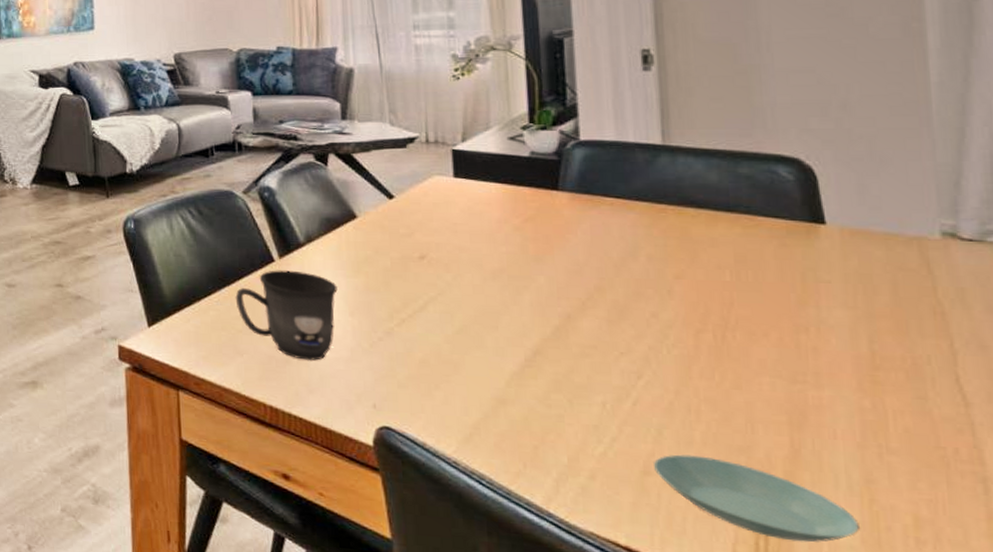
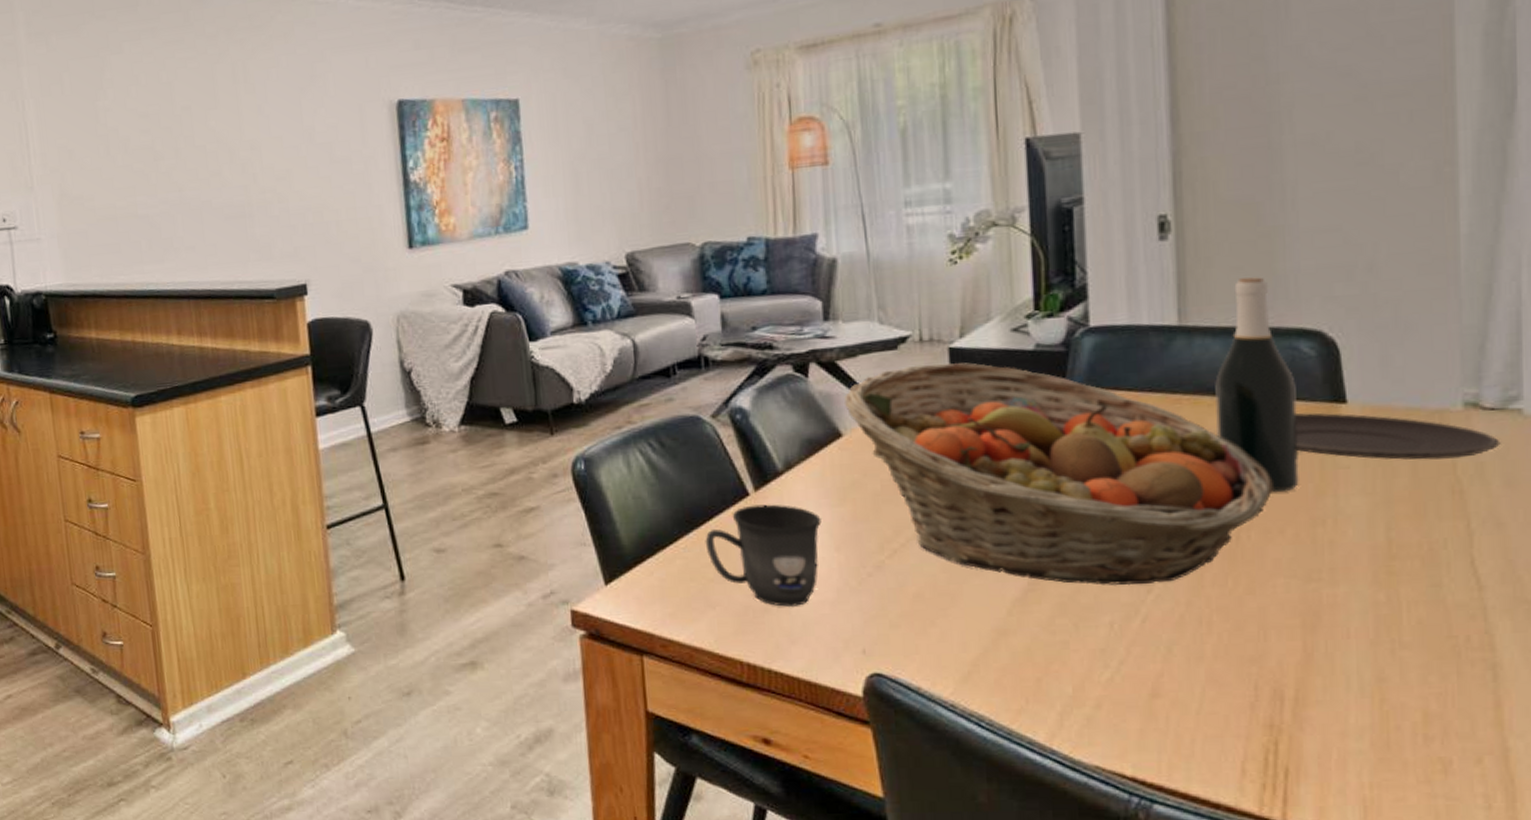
fruit basket: none [358,162,757,371] -> present [843,362,1273,586]
saucer: present [654,454,859,543] -> none [1163,671,1369,752]
wine bottle: none [698,107,782,298] -> present [1215,277,1299,492]
plate: none [776,230,980,282] -> present [1295,412,1501,460]

